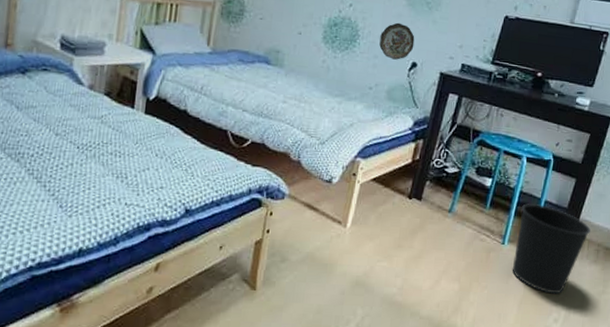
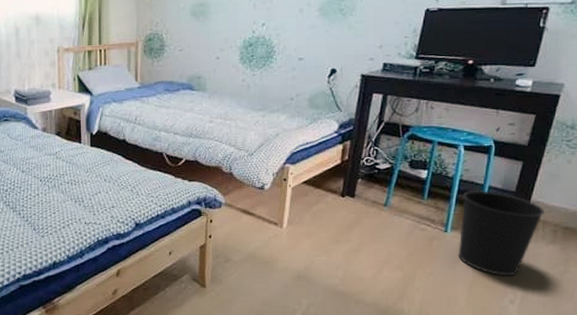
decorative plate: present [379,22,415,60] -> none [296,33,331,69]

